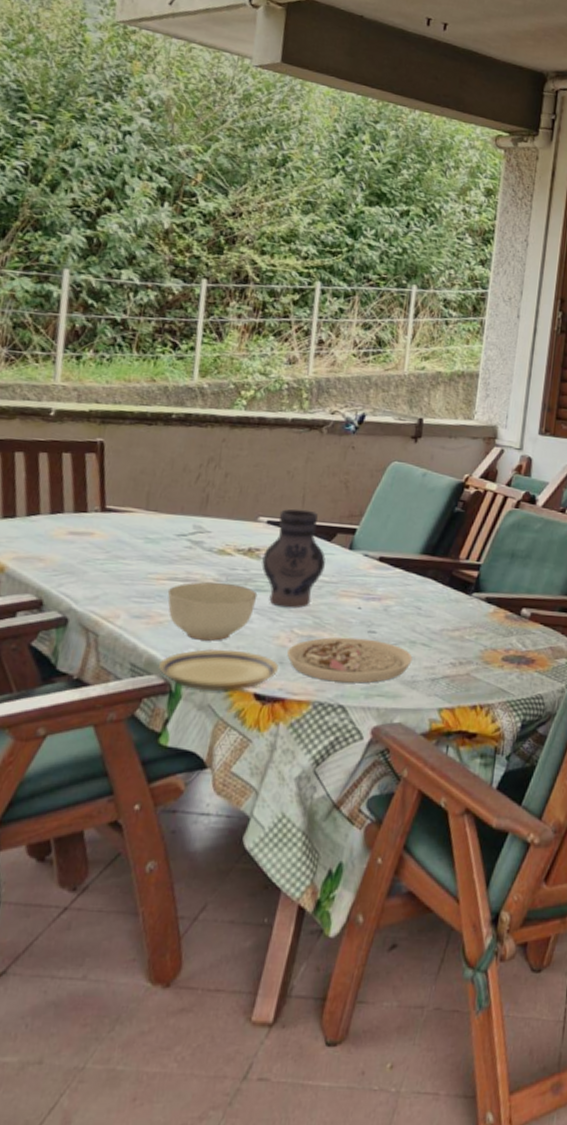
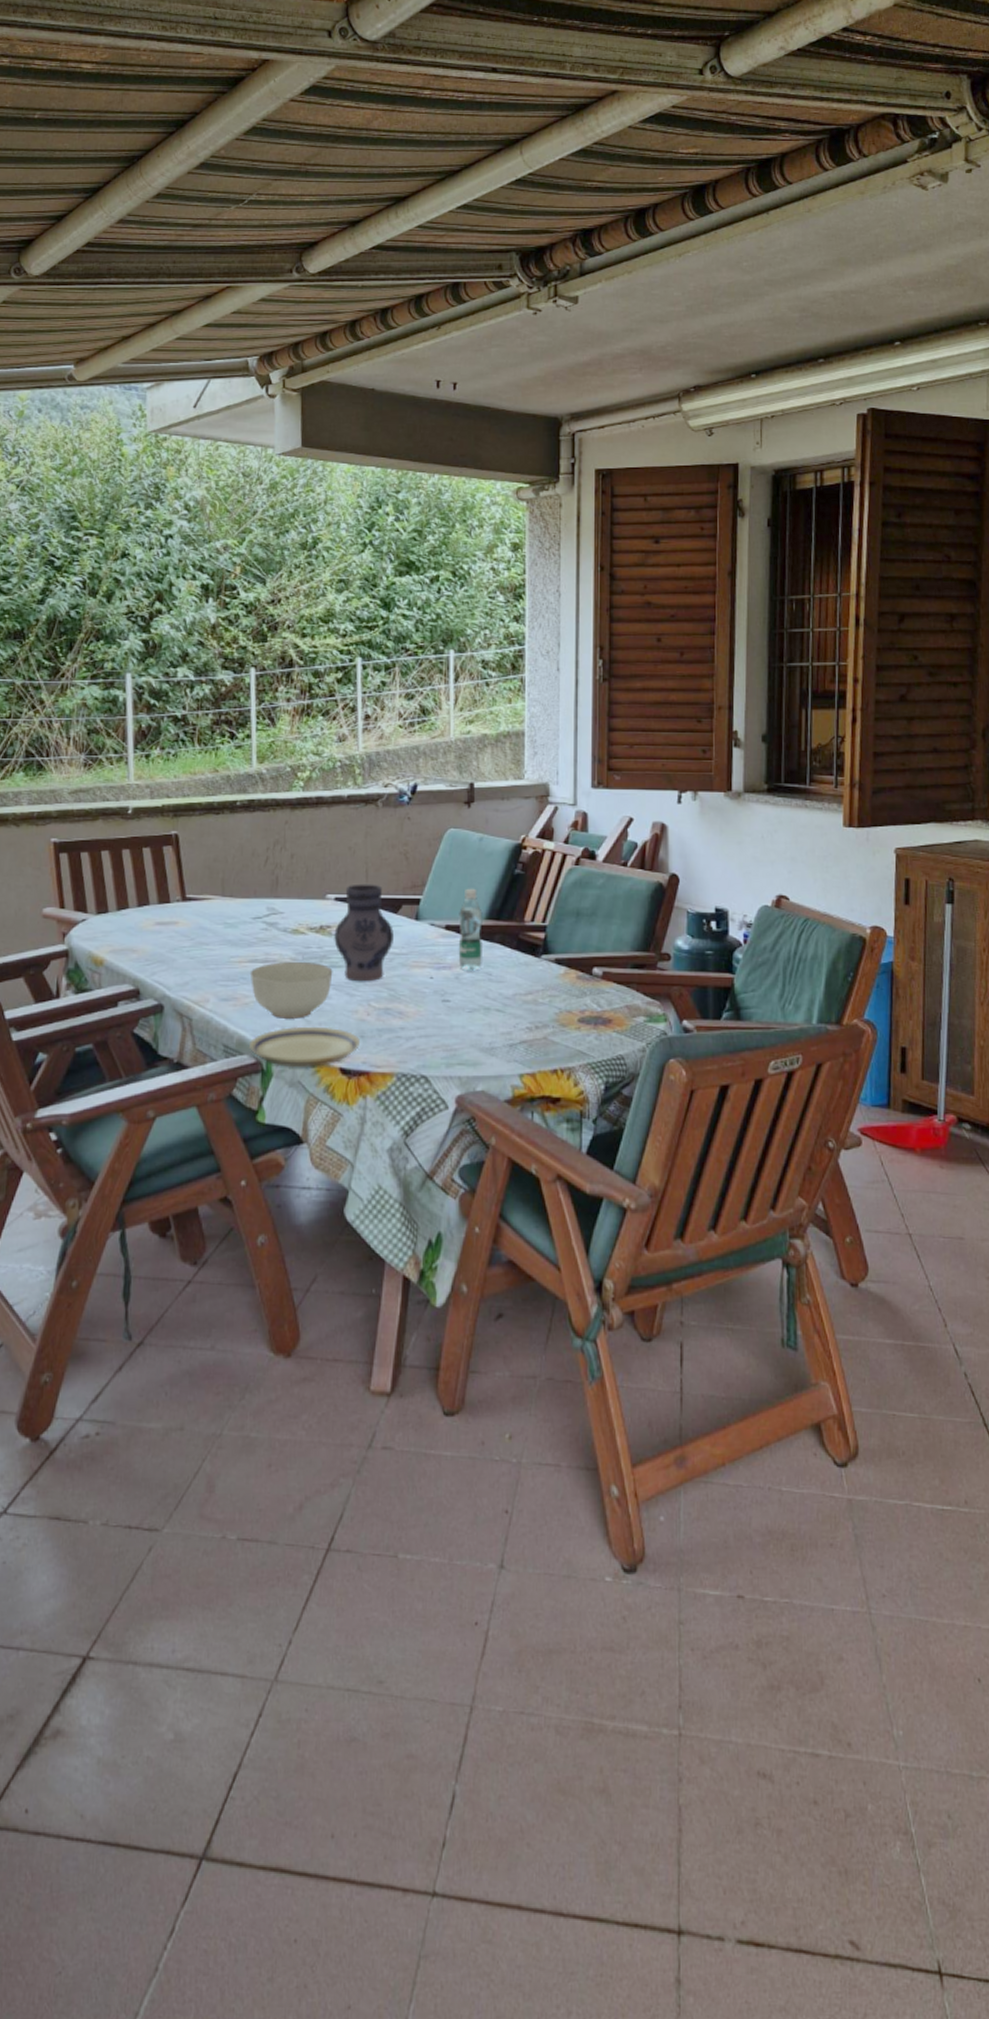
plate: present [287,637,413,684] -> none [367,1007,488,1053]
bottle: none [388,522,418,604] -> present [458,888,484,971]

